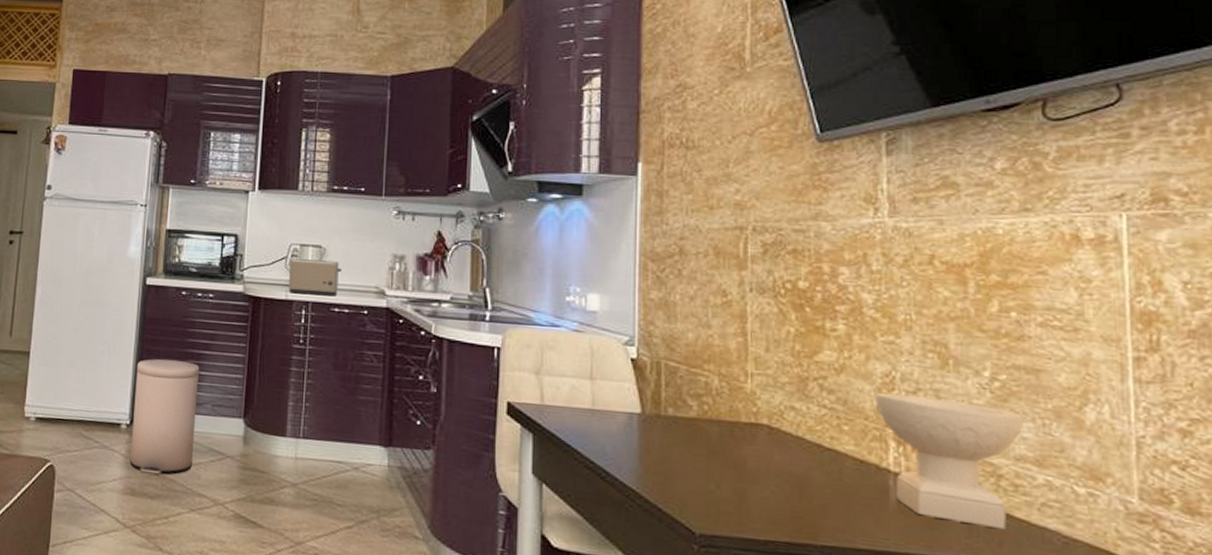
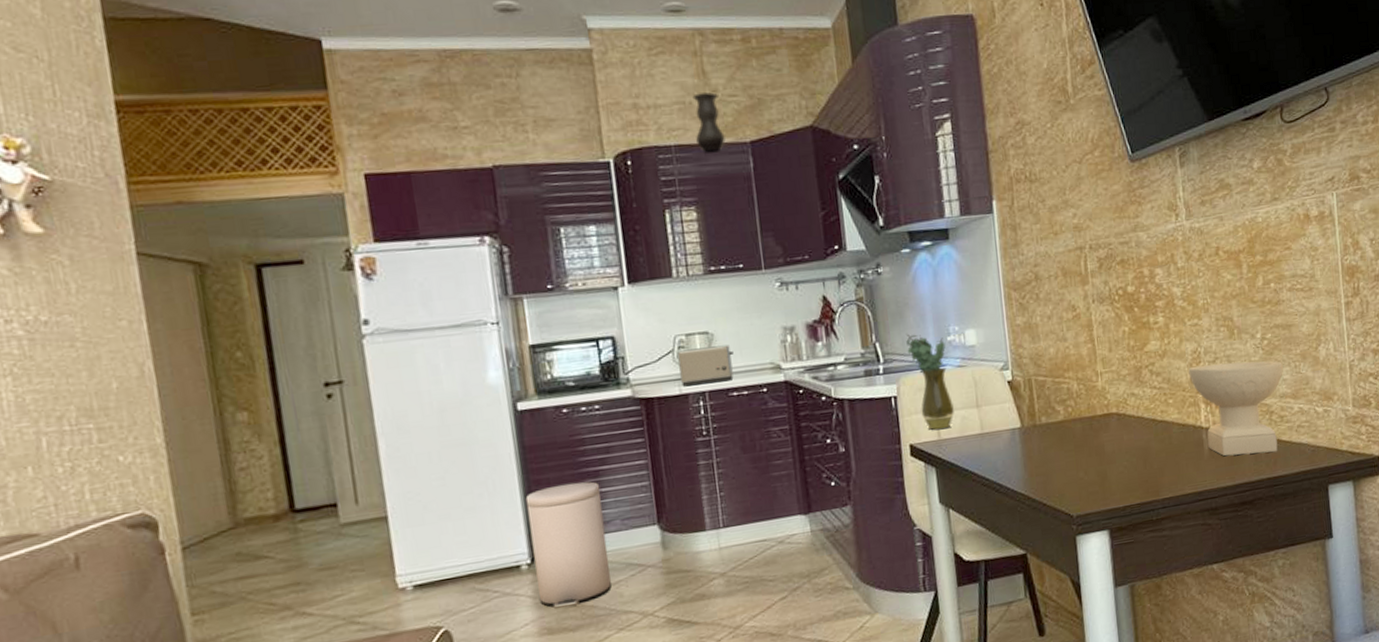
vase: none [341,28,368,82] -> present [692,92,726,153]
vase: none [519,285,563,394] -> present [905,333,954,430]

